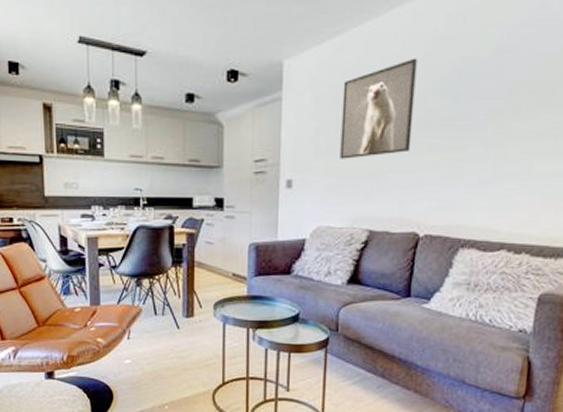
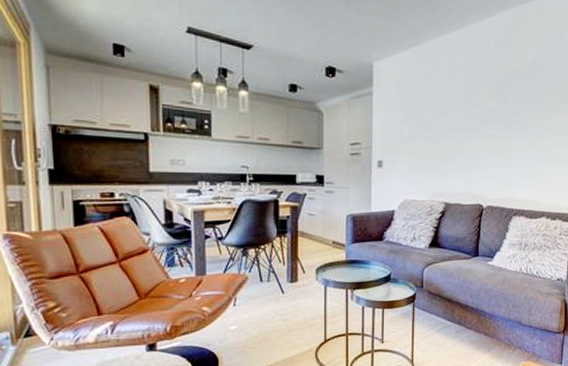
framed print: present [340,58,417,159] -> none [420,68,477,145]

